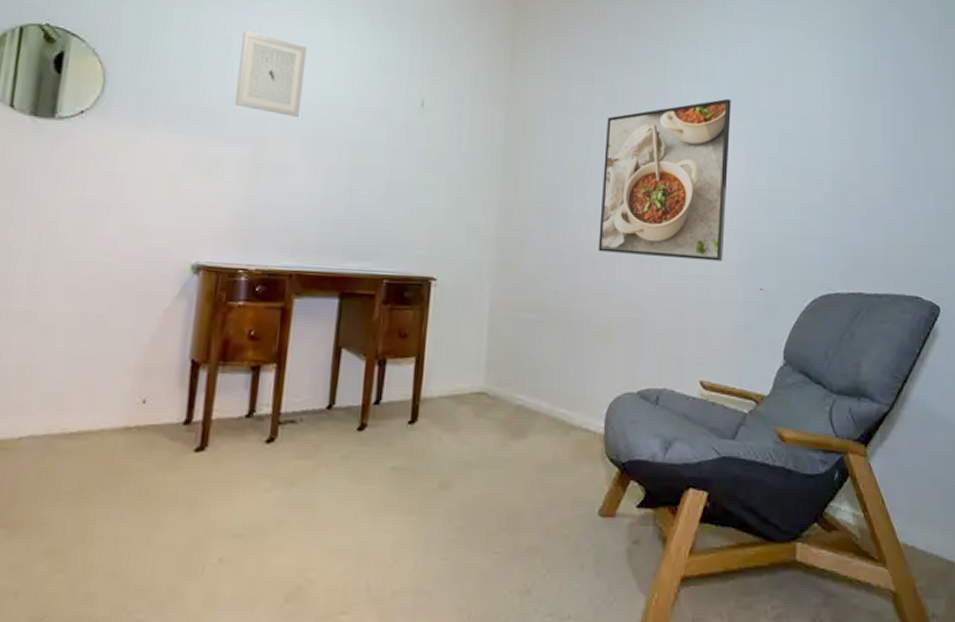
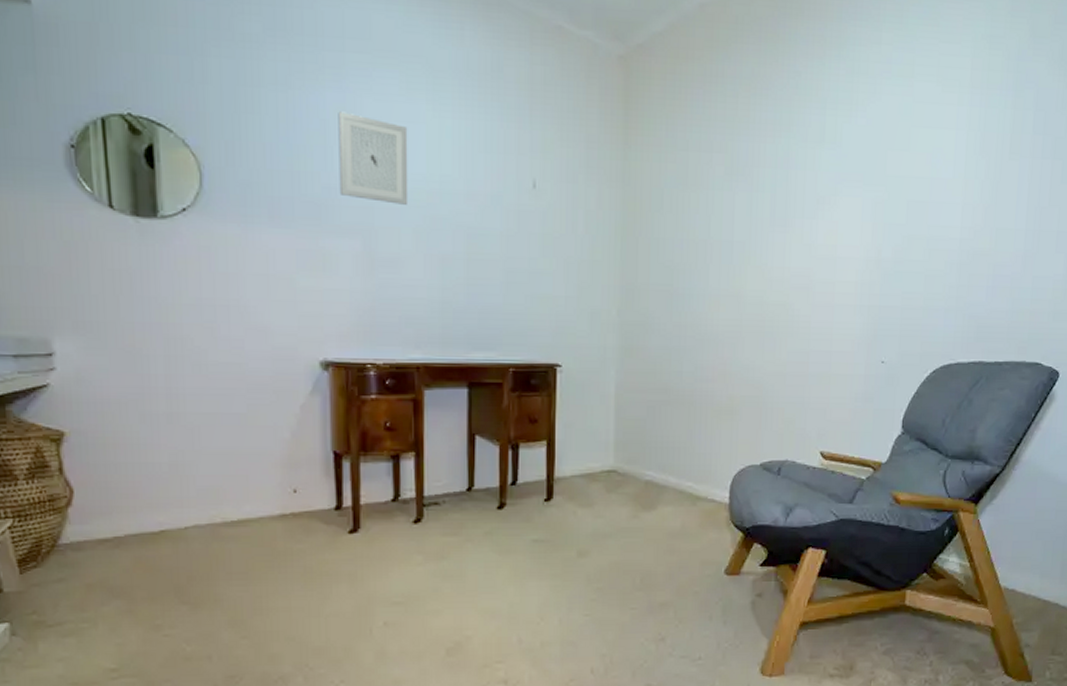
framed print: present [598,98,731,262] -> none [720,164,858,336]

